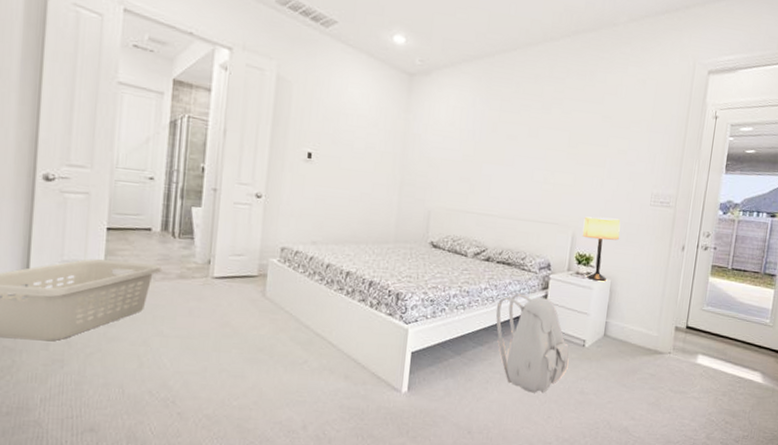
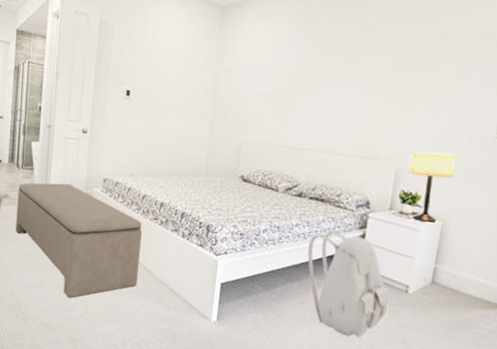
bench: none [170,253,326,384] -> present [15,183,142,298]

